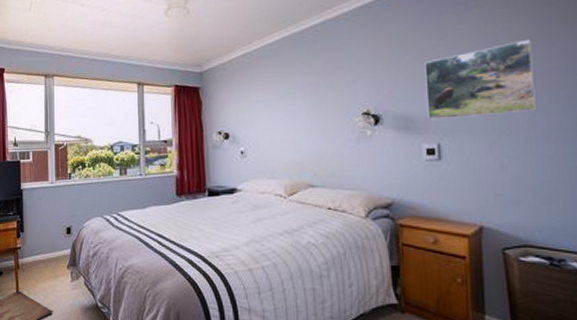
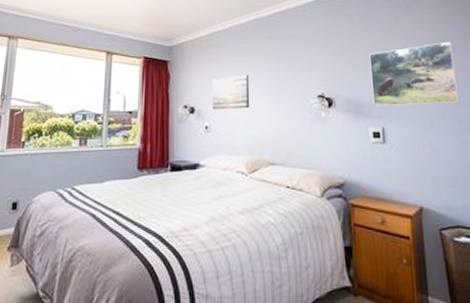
wall art: none [246,95,287,134] -> present [213,74,250,110]

